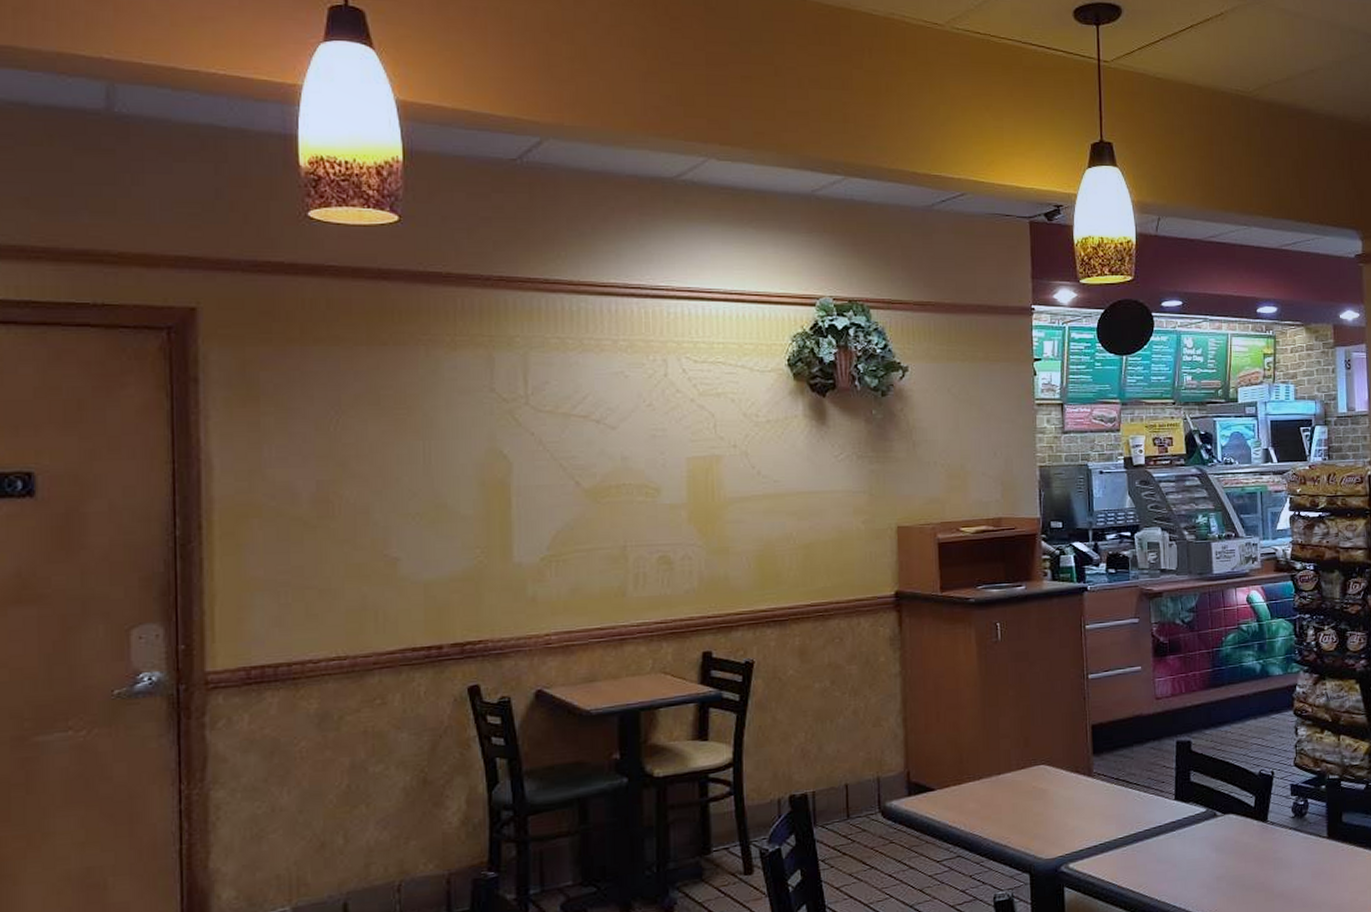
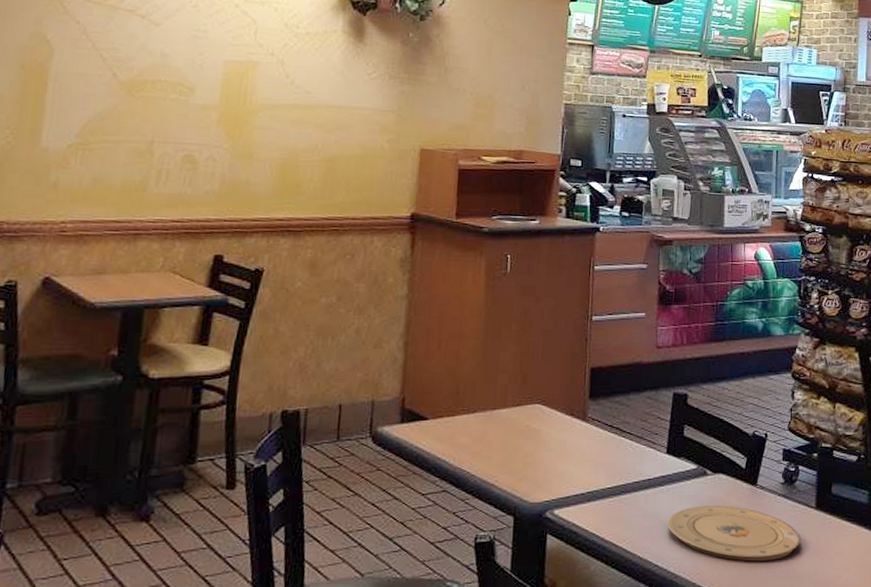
plate: none [1181,843,1315,894] -> present [667,505,800,562]

